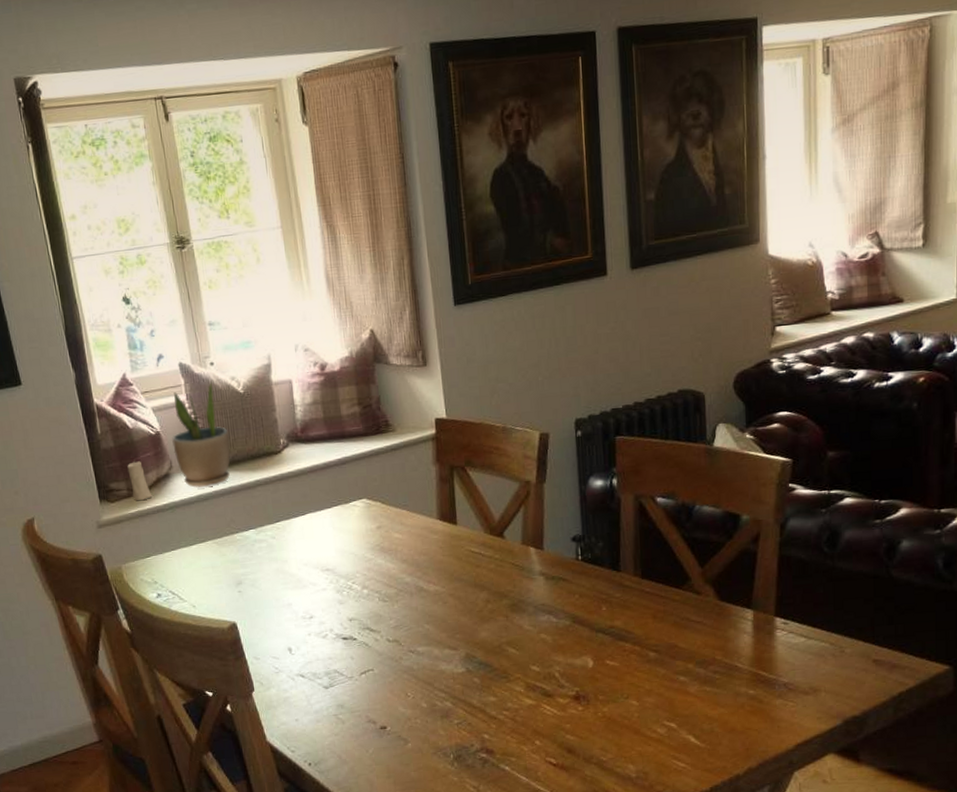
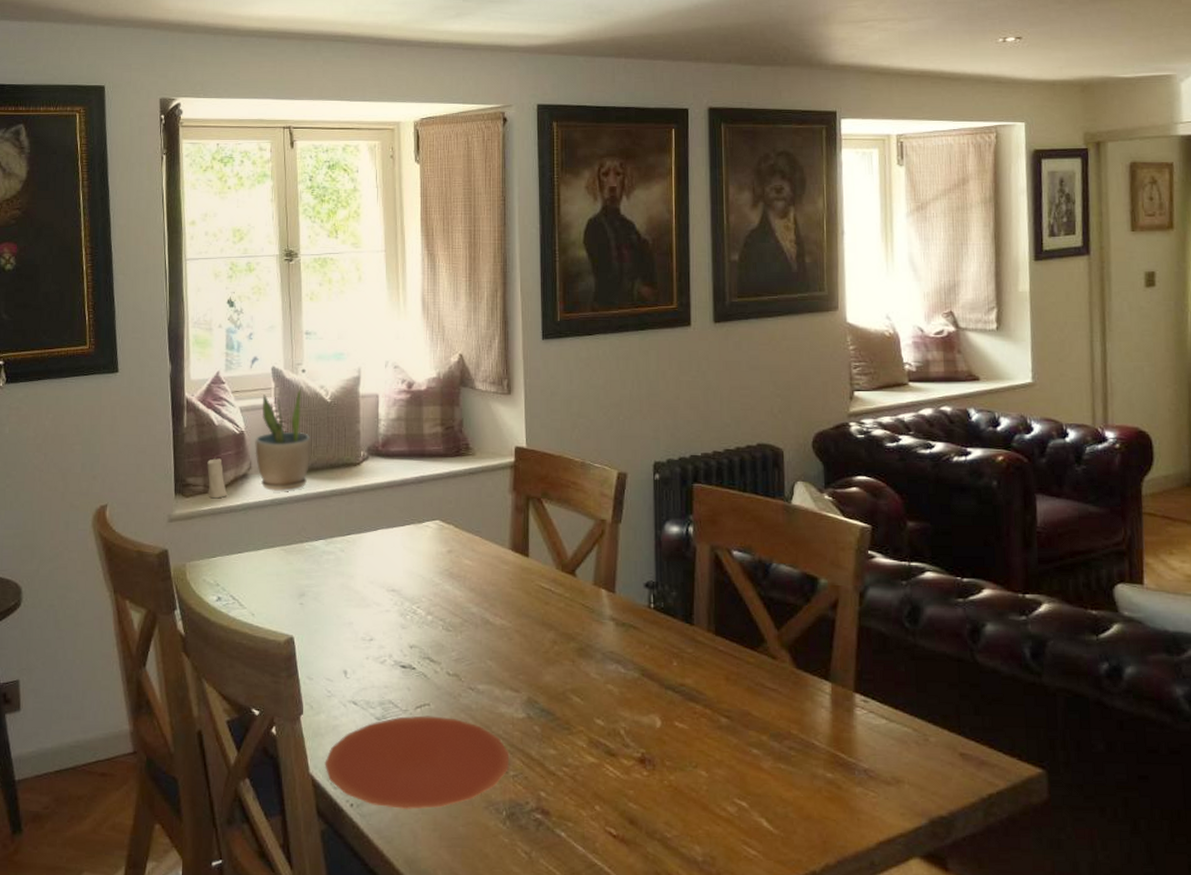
plate: none [280,679,453,763] -> present [324,715,510,809]

